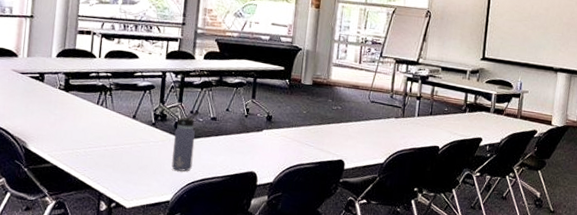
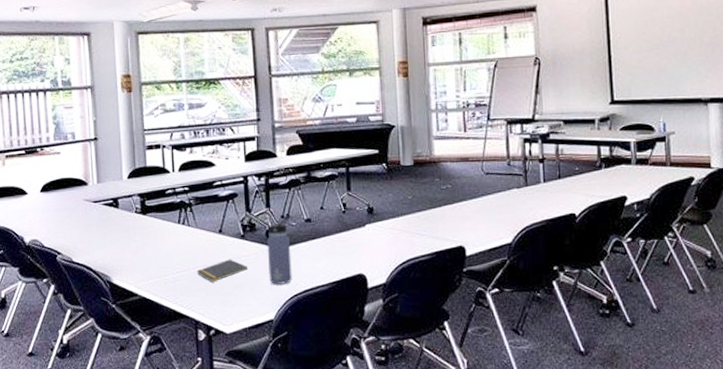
notepad: none [107,142,155,161] -> present [196,259,248,282]

